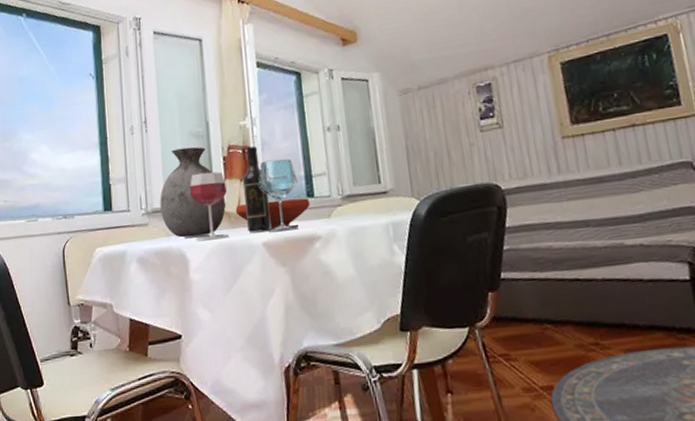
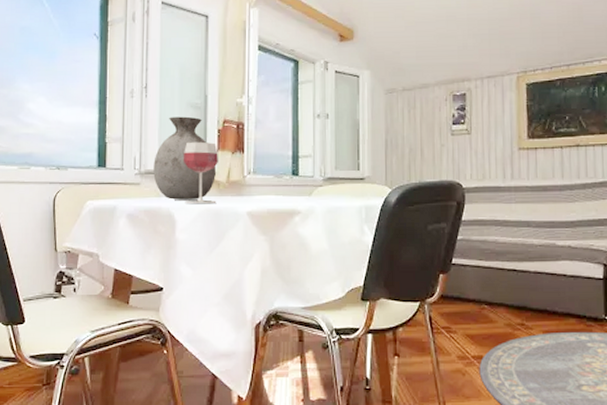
bowl: present [235,198,310,230] -> none [224,175,294,201]
wine bottle: present [243,146,272,234] -> none [235,122,257,203]
wine glass: present [258,159,298,233] -> none [249,137,285,204]

